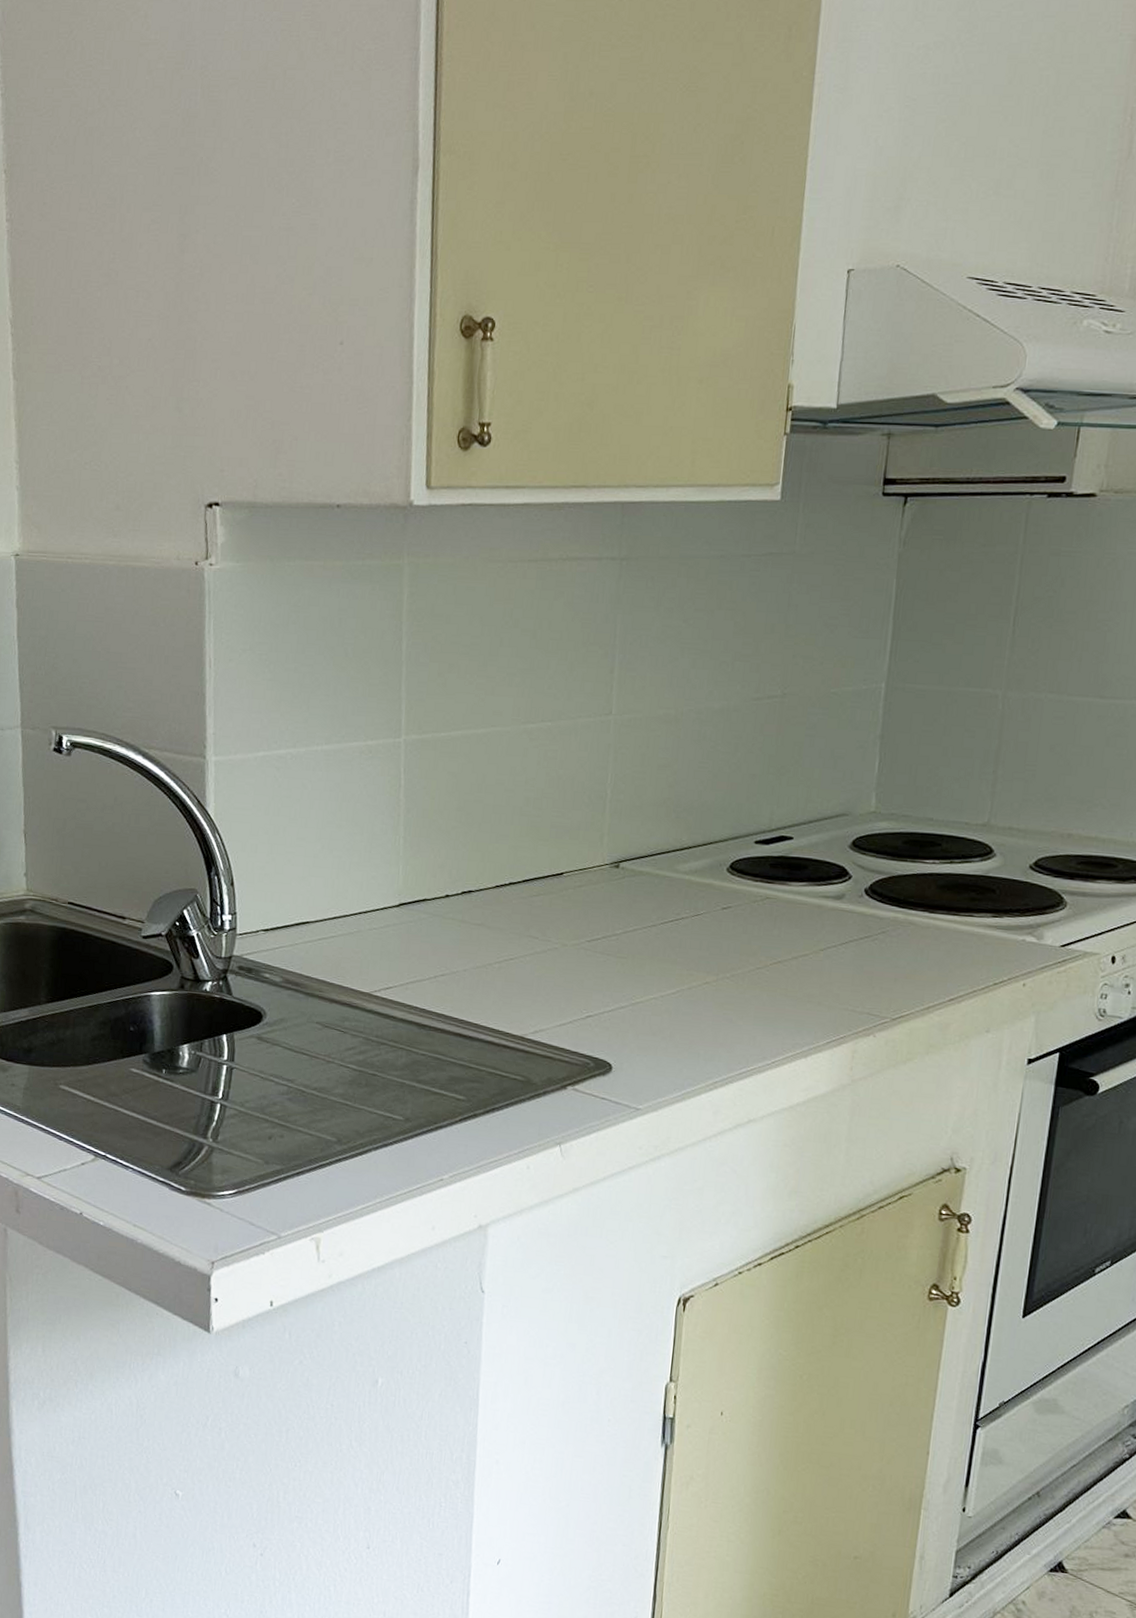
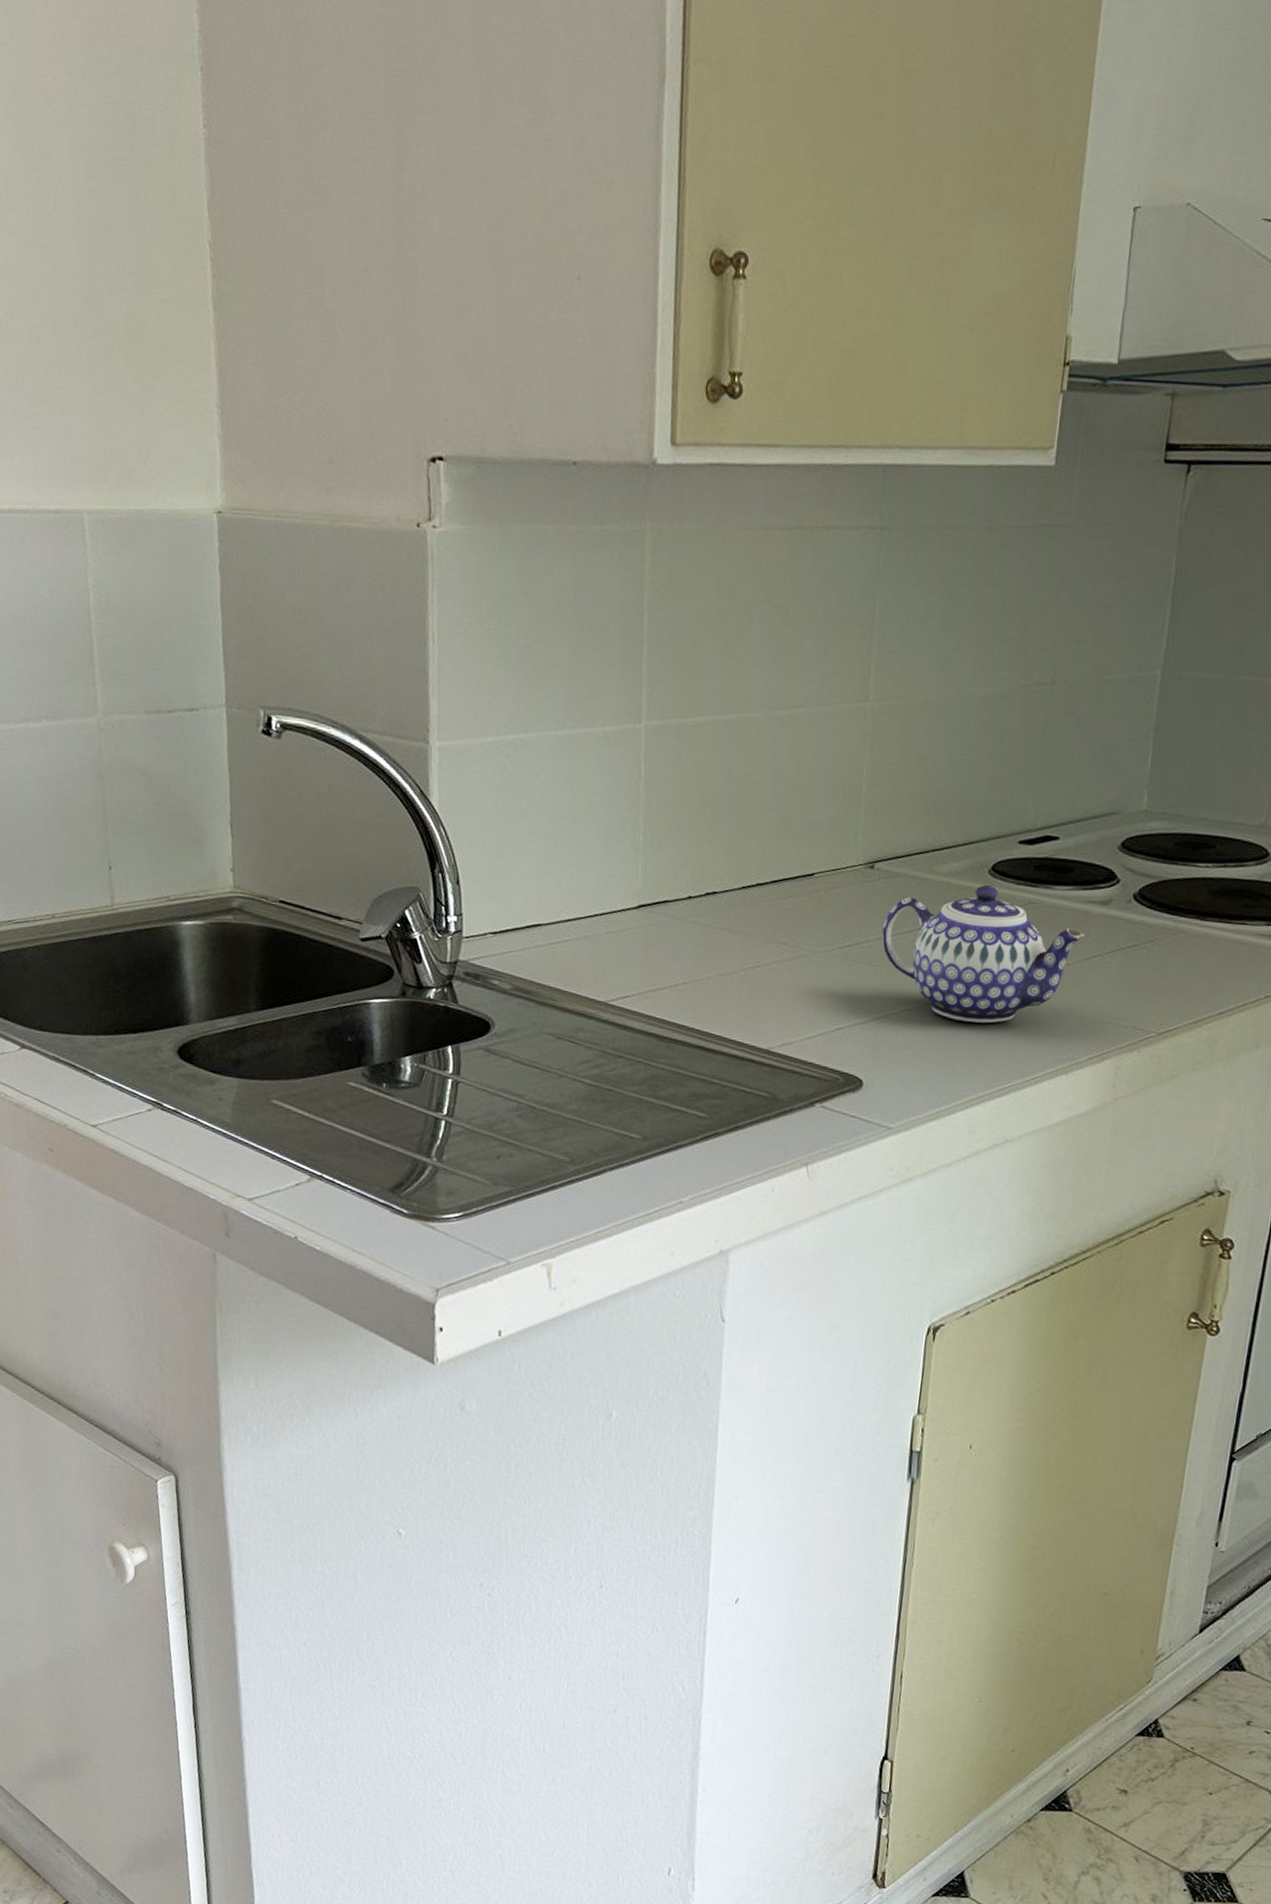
teapot: none [627,881,819,1011] -> present [881,884,1085,1023]

